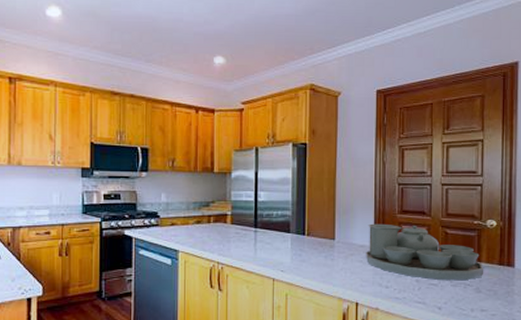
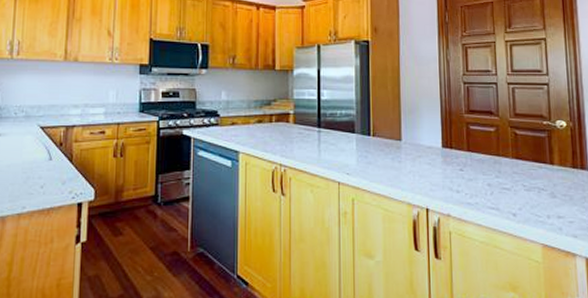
tea set: present [365,223,484,281] -> none [433,123,558,185]

